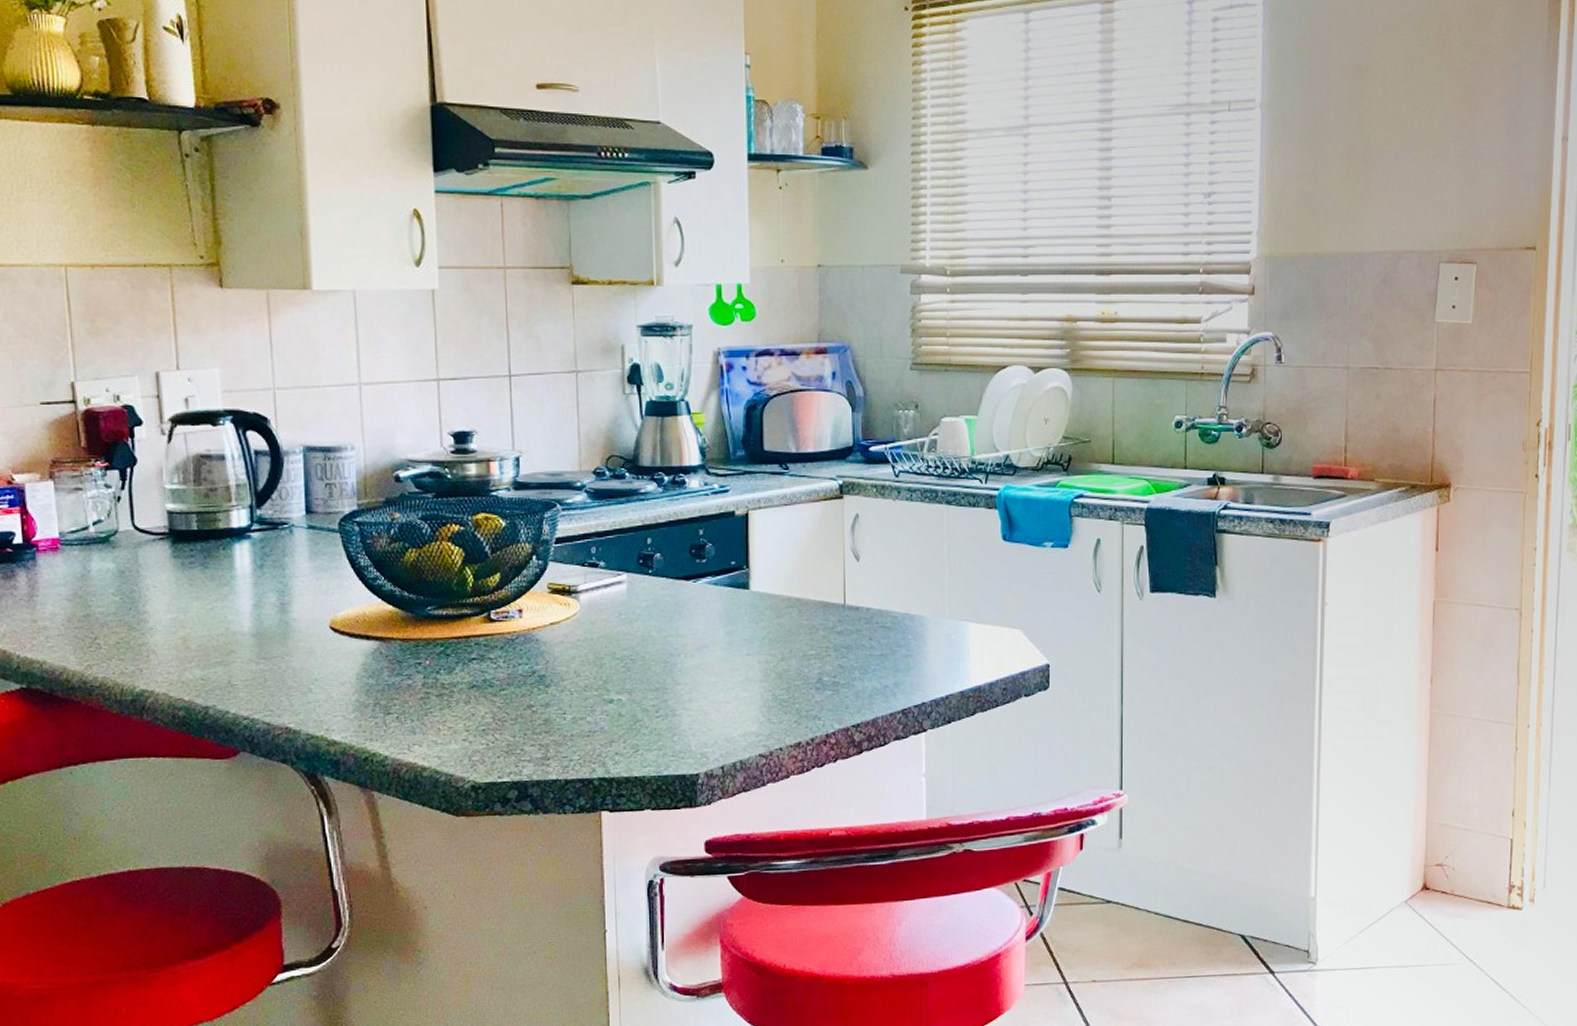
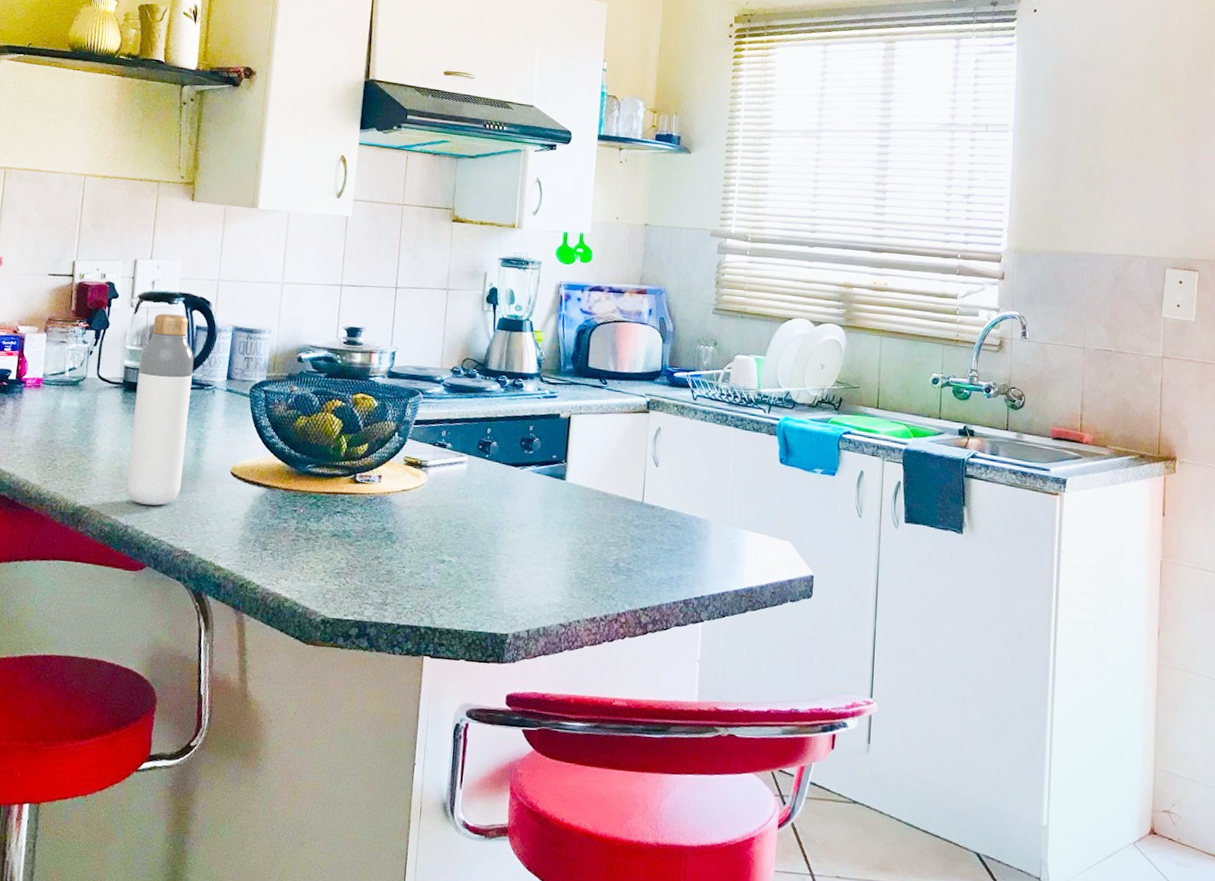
bottle: none [186,439,269,679] -> present [126,313,194,506]

